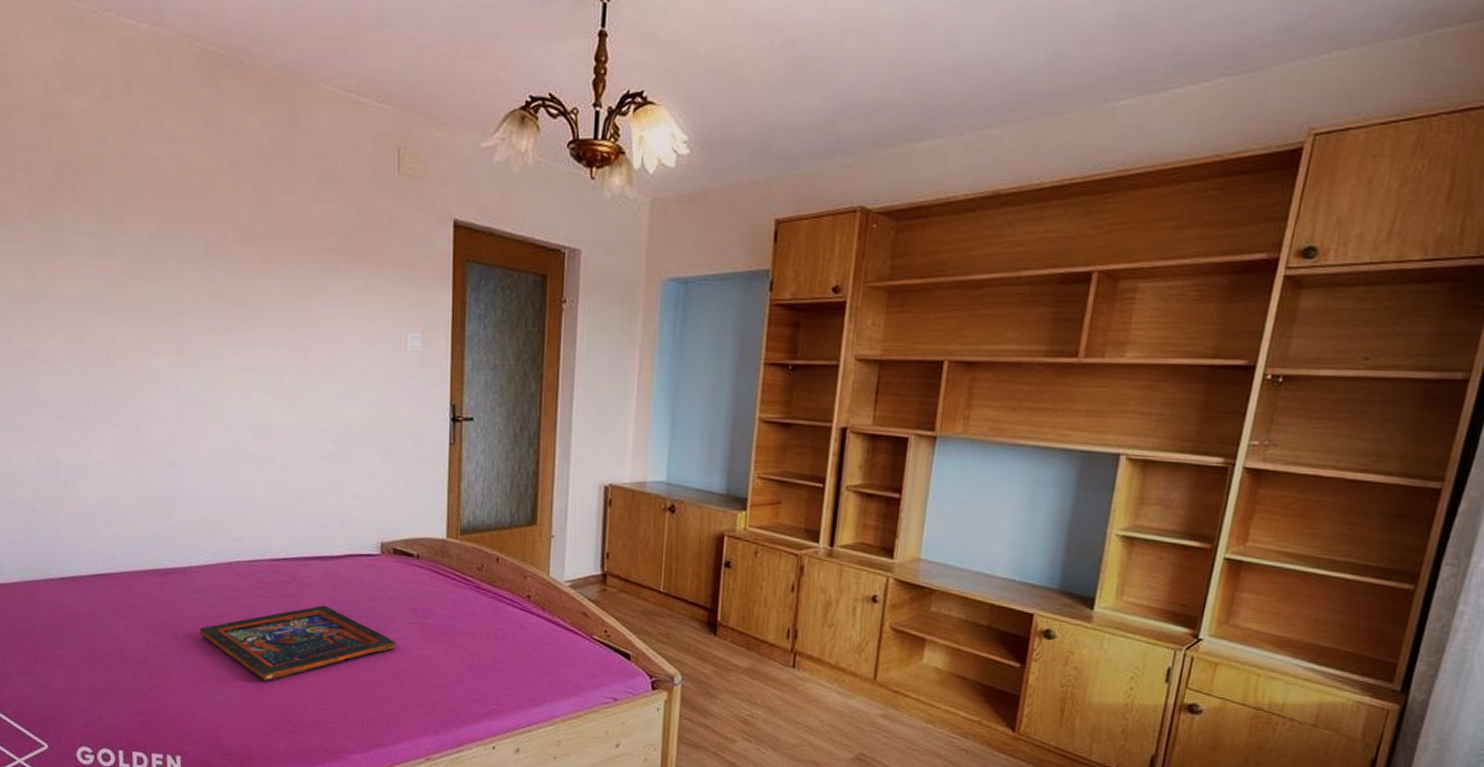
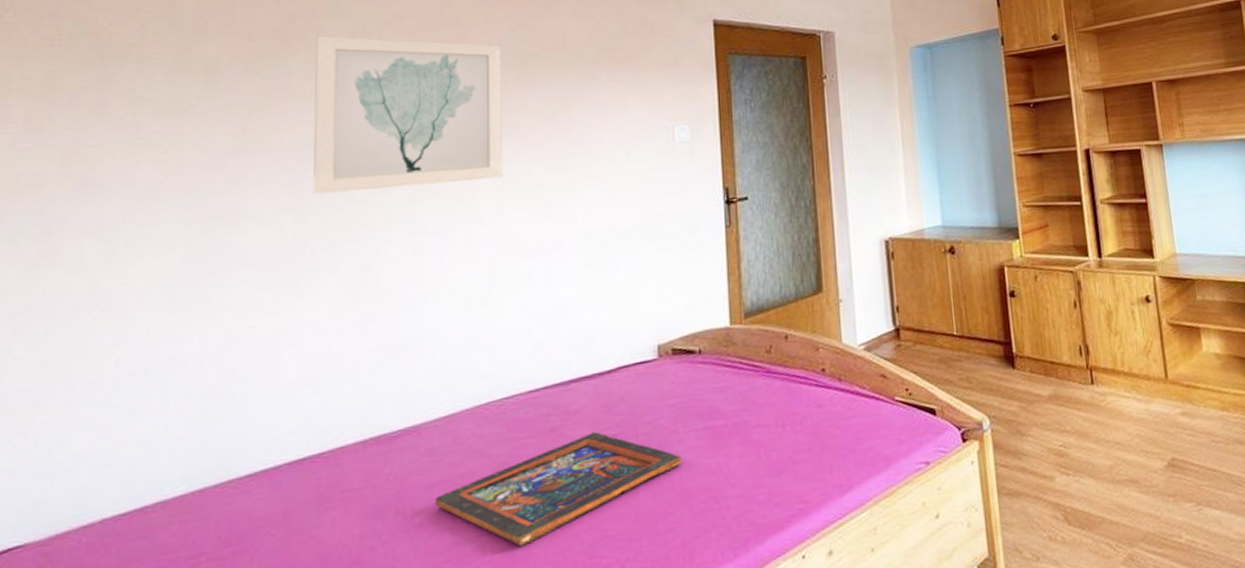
wall art: none [85,190,250,360] -> present [313,35,503,195]

